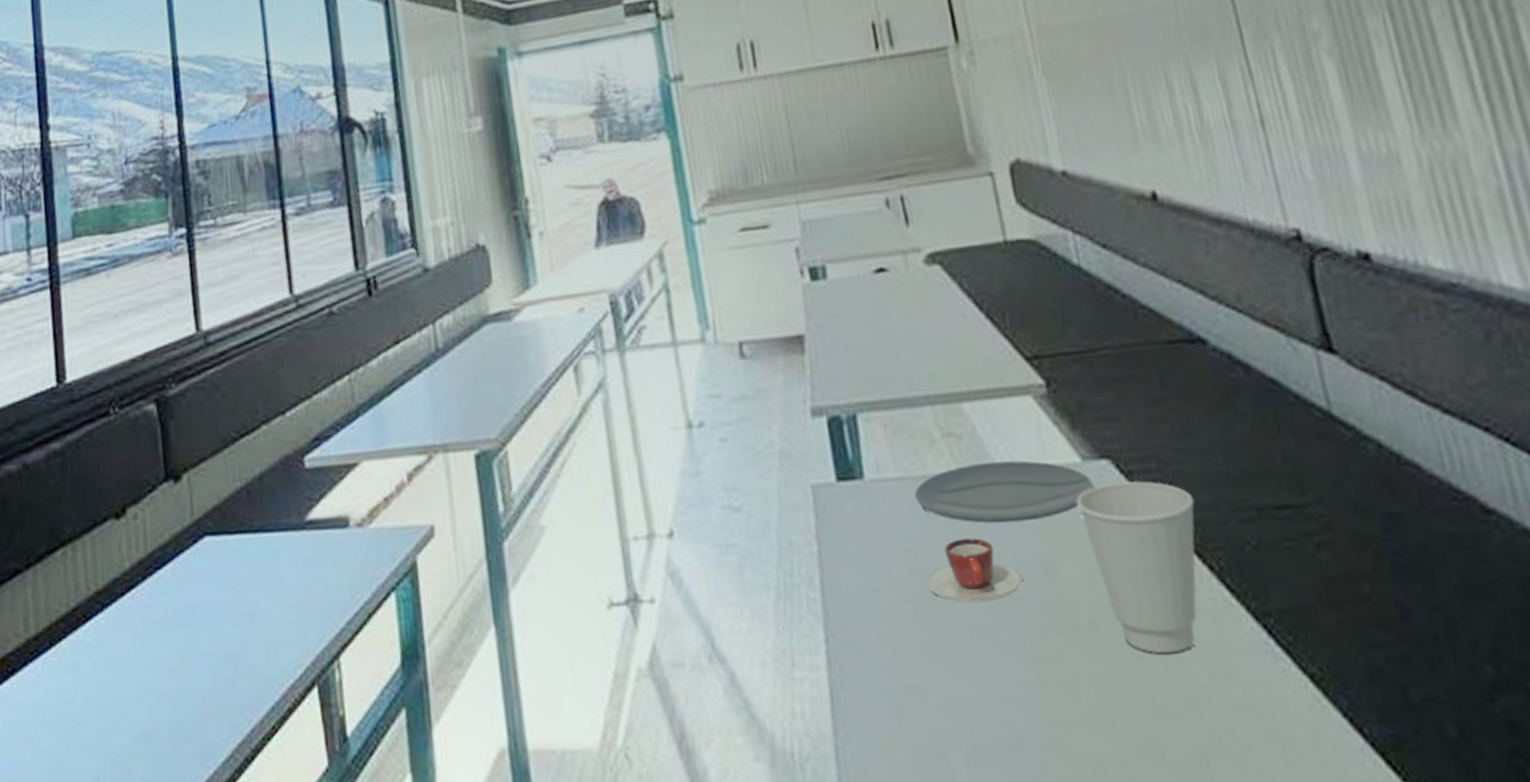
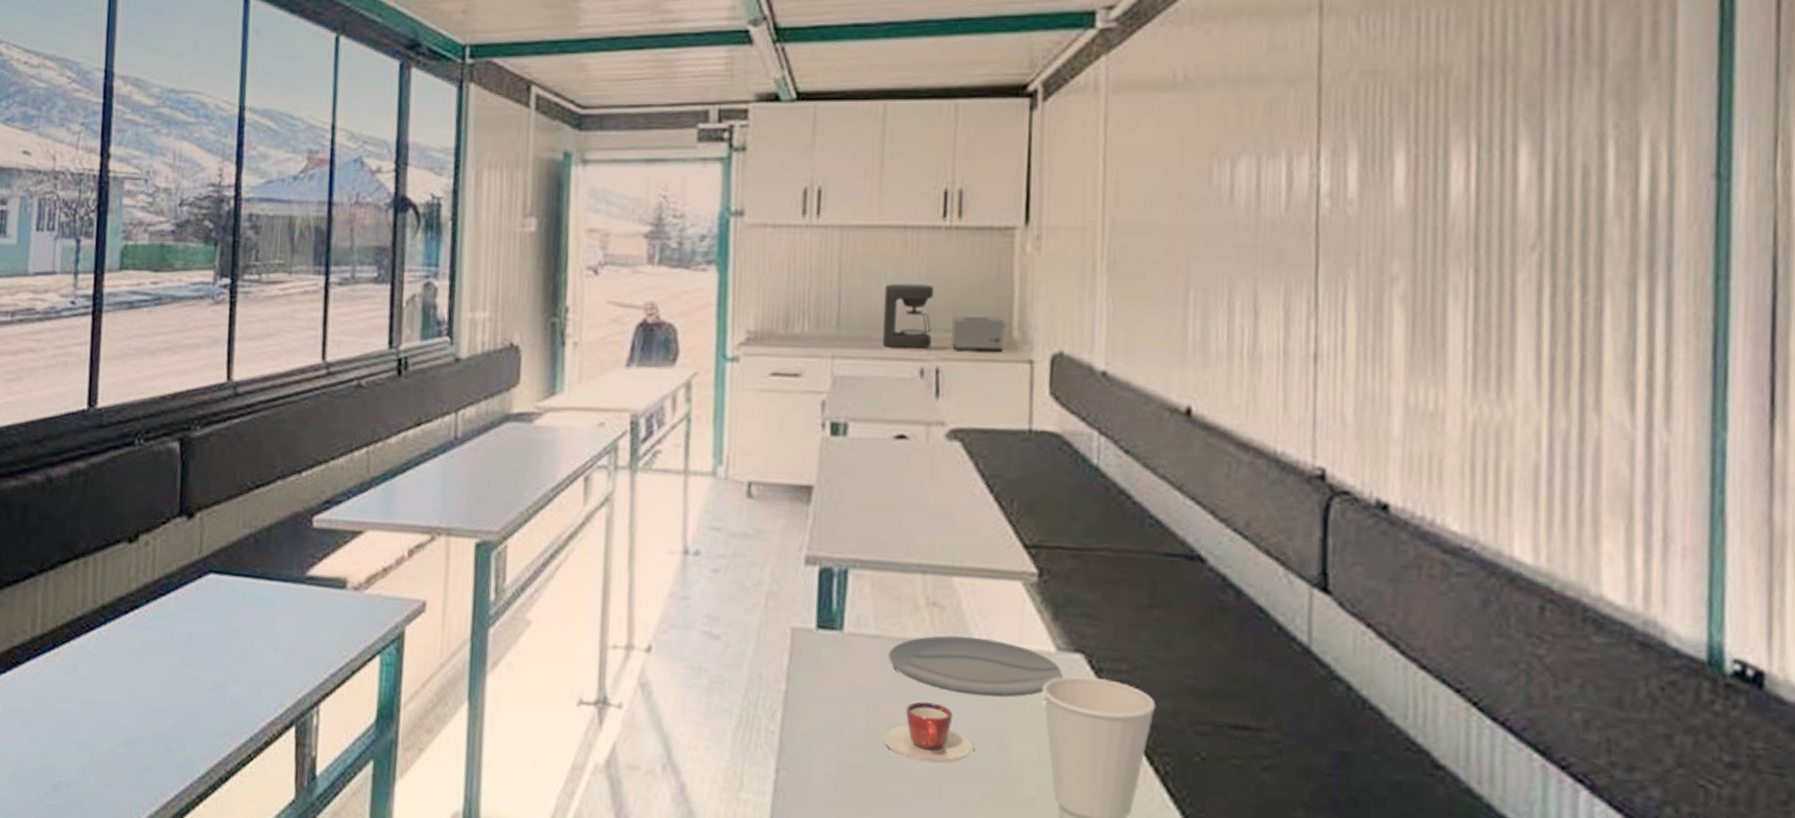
coffee maker: none [833,115,890,185] -> present [882,283,934,350]
toaster: none [905,135,962,176] -> present [950,315,1007,353]

